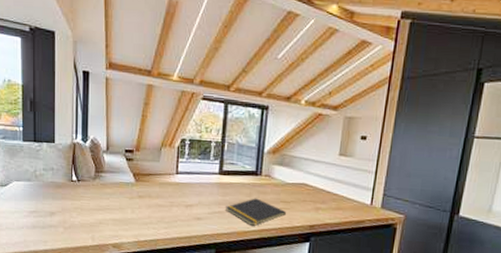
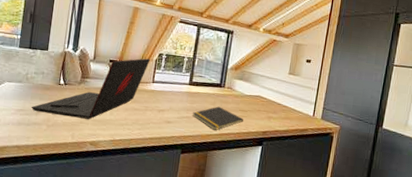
laptop: none [44,145,172,219] -> present [30,58,151,119]

